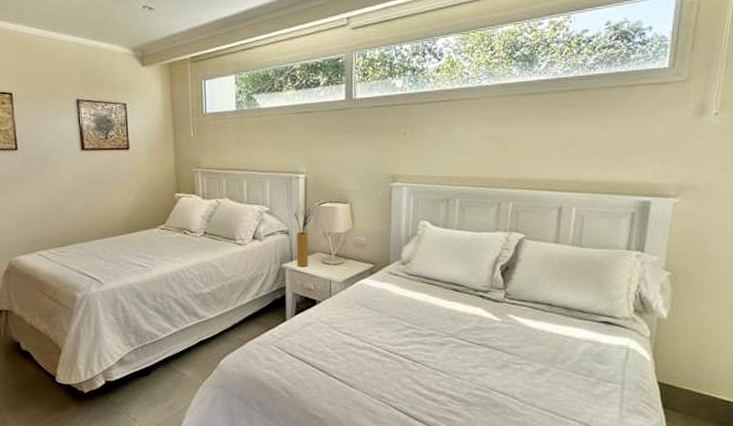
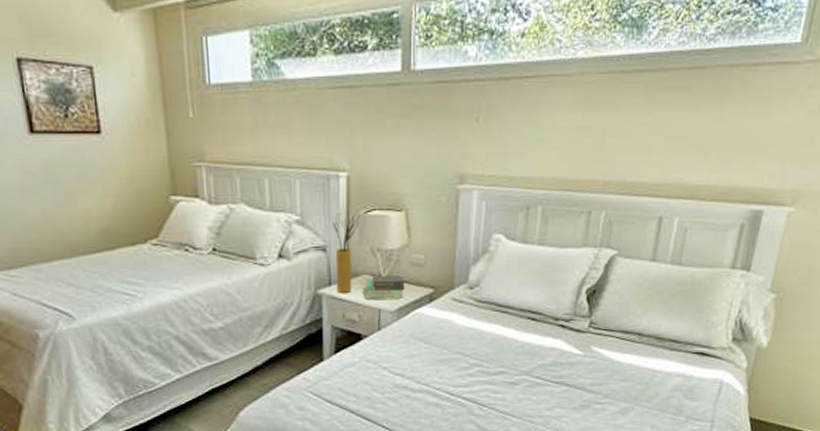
books: none [317,253,351,272] -> present [363,275,405,299]

